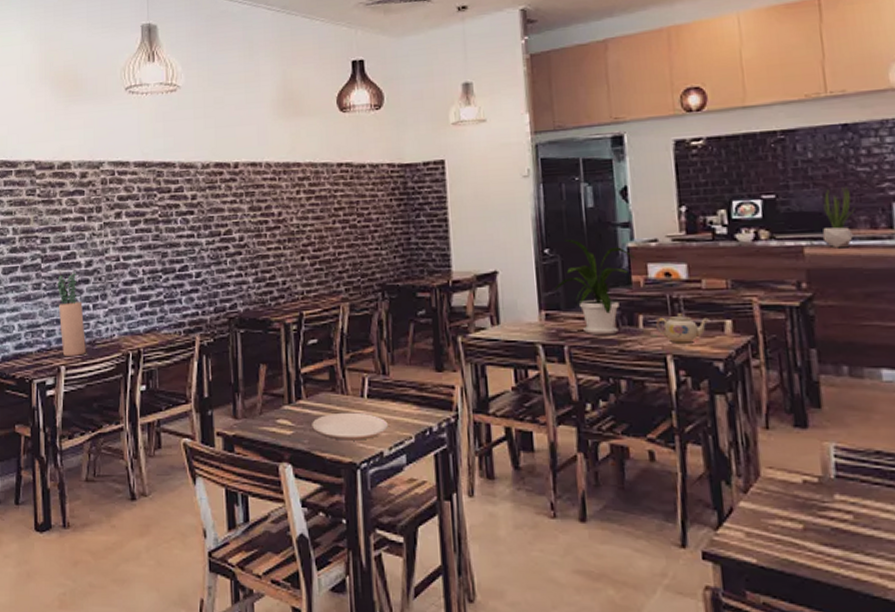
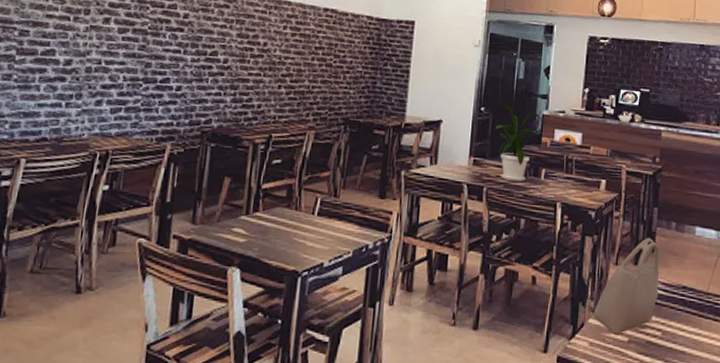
vase: present [58,267,86,357] -> none [24,64,55,151]
plate: present [312,412,388,441] -> none [264,226,332,252]
teapot: present [656,313,709,343] -> none [553,171,591,195]
handbag: none [743,389,839,521] -> present [593,237,660,335]
potted plant: present [822,187,855,249] -> none [675,91,699,136]

